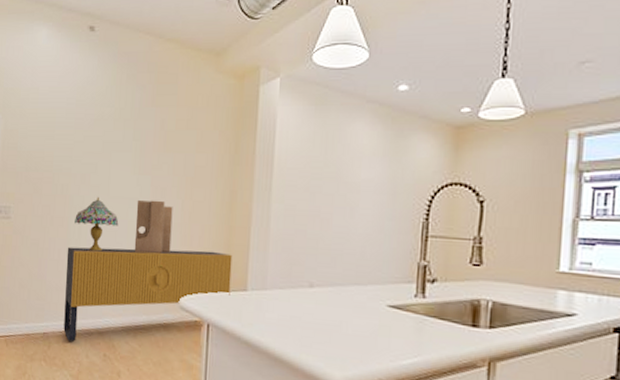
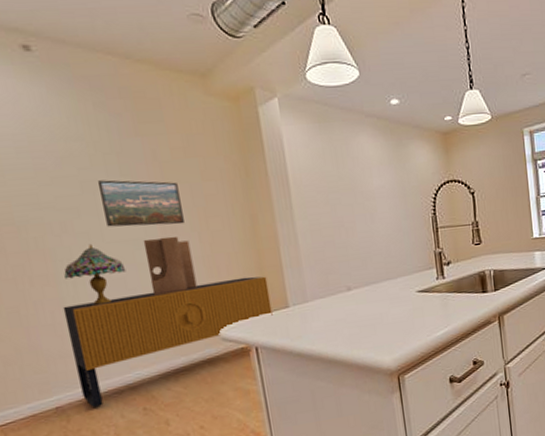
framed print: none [114,142,175,191] -> present [98,180,184,227]

